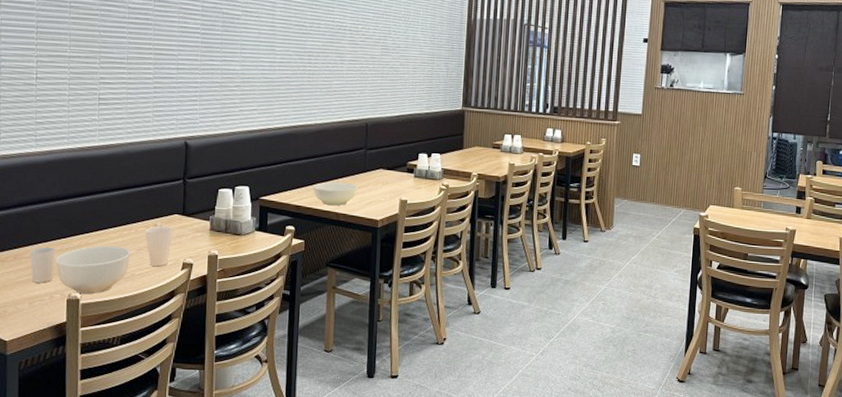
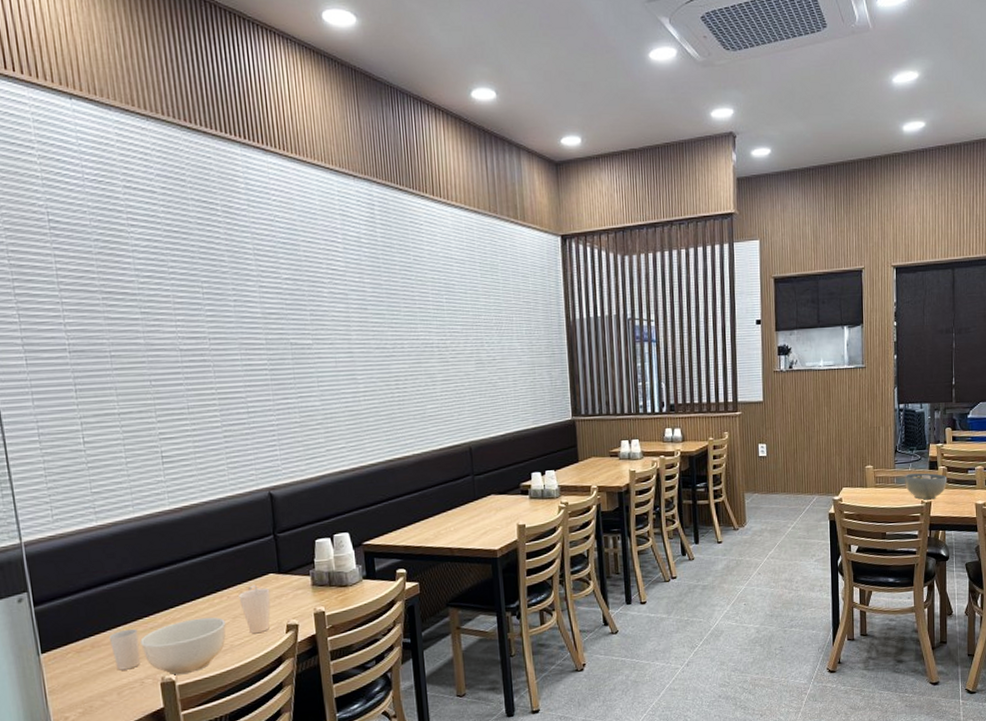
bowl: present [312,182,357,206] -> none [419,514,470,541]
soup bowl: none [771,200,814,228] -> present [905,473,948,500]

